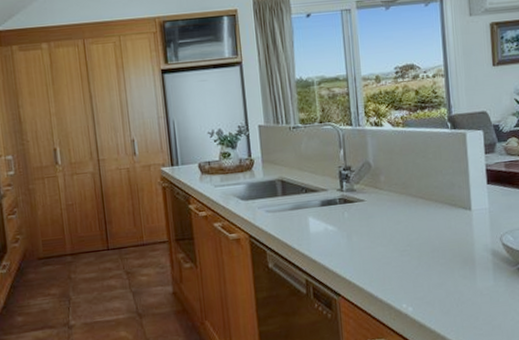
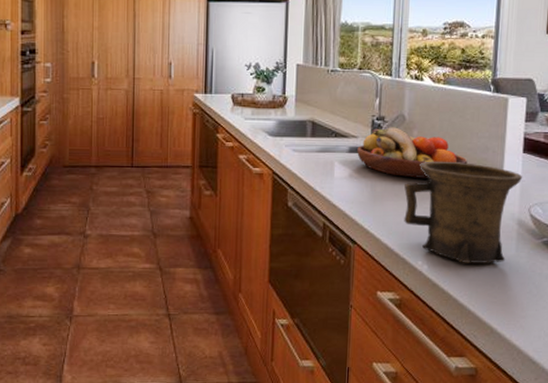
fruit bowl: none [329,175,436,223] -> present [357,127,468,178]
mug: none [379,201,491,300] -> present [404,161,523,263]

